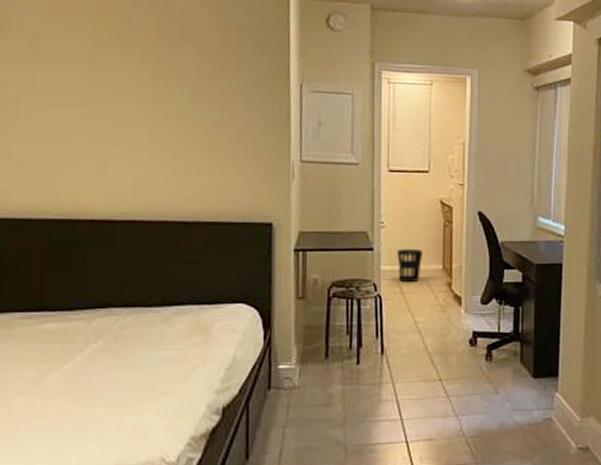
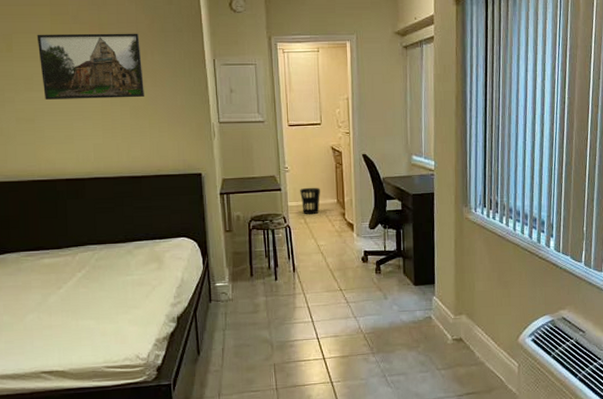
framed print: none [72,35,209,124] -> present [36,33,144,100]

